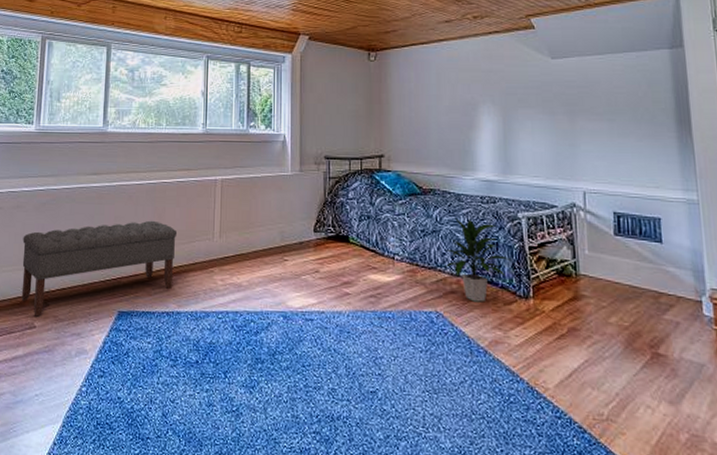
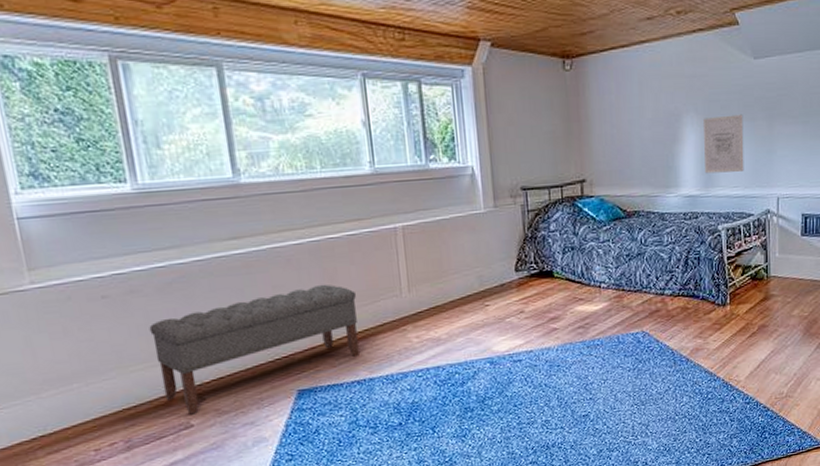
indoor plant: present [444,218,511,302] -> none [649,237,711,317]
wall art: none [501,108,545,163] -> present [704,114,744,174]

